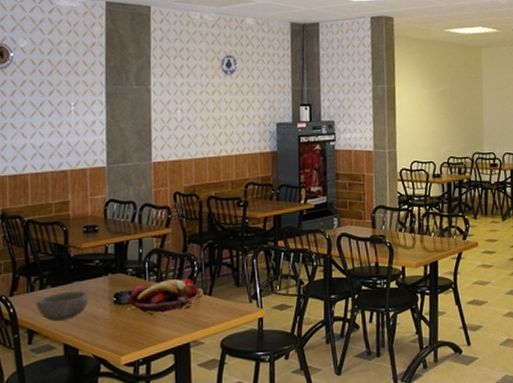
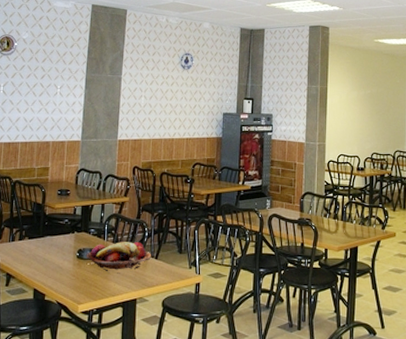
bowl: present [36,290,89,321] -> none [15,243,58,268]

